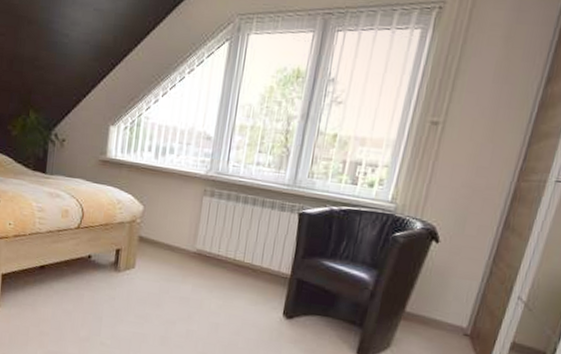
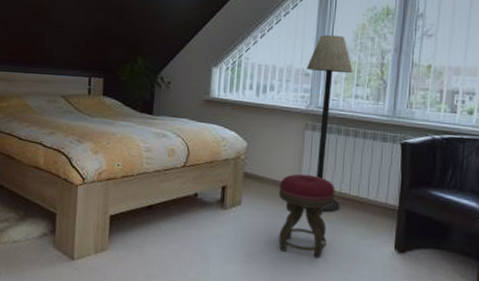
stool: none [170,239,230,322] -> present [278,173,336,258]
floor lamp: none [197,96,257,279] -> present [304,34,353,213]

